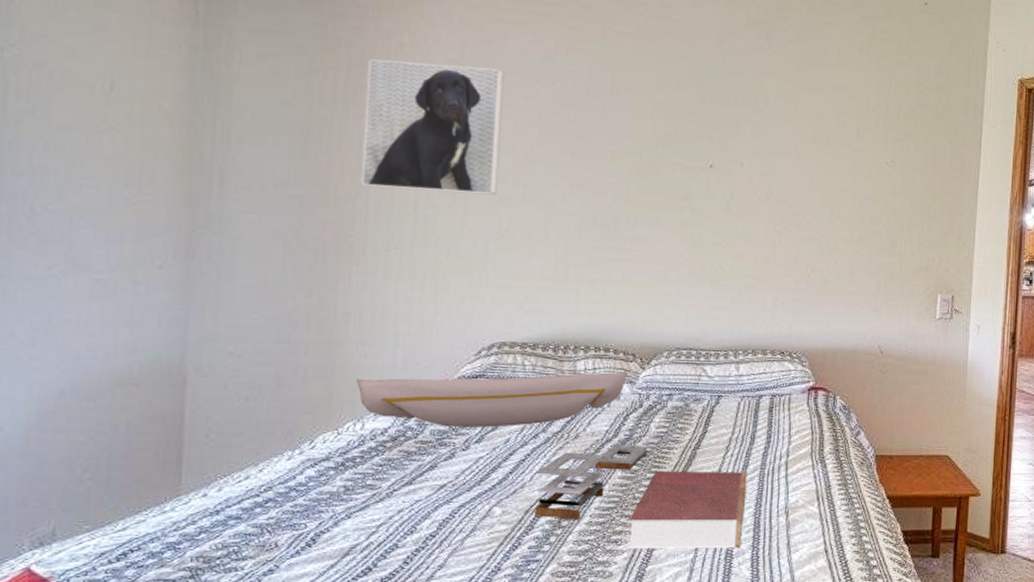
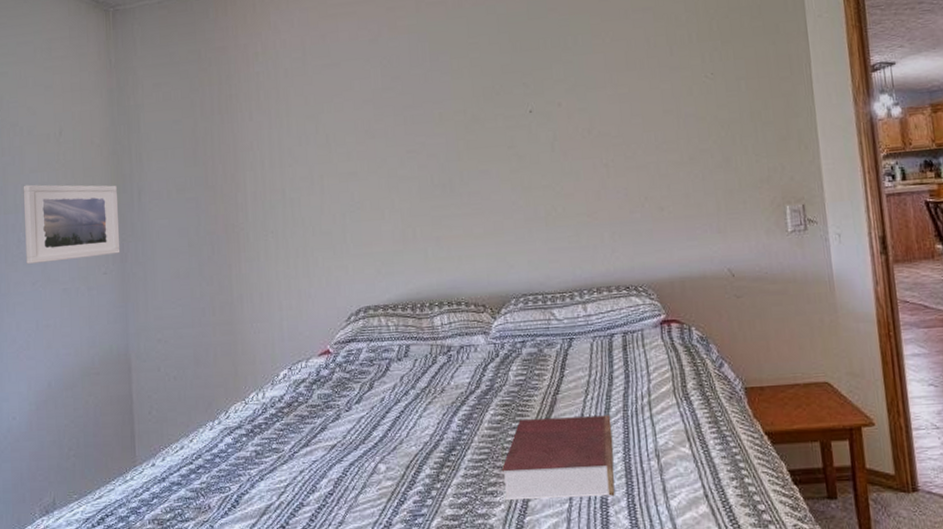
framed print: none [41,143,190,246] -> present [23,184,120,264]
cushion: present [355,371,627,428] -> none [253,323,481,390]
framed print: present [361,59,504,196] -> none [233,59,347,182]
tray: present [535,444,650,520] -> none [412,395,512,474]

